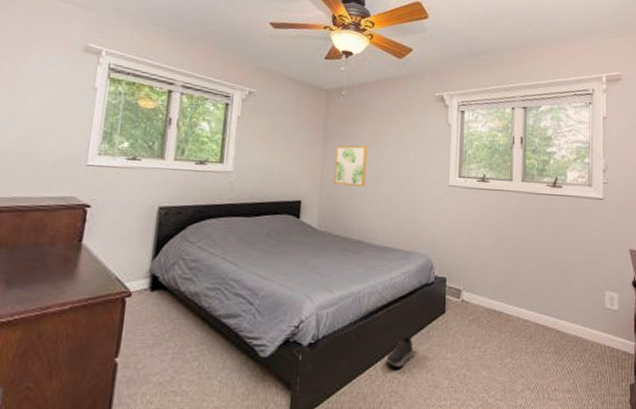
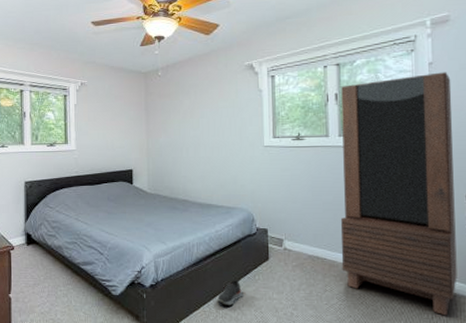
wall art: present [333,145,368,188] -> none [157,118,186,154]
bookcase: none [517,127,621,374] -> present [340,72,457,316]

